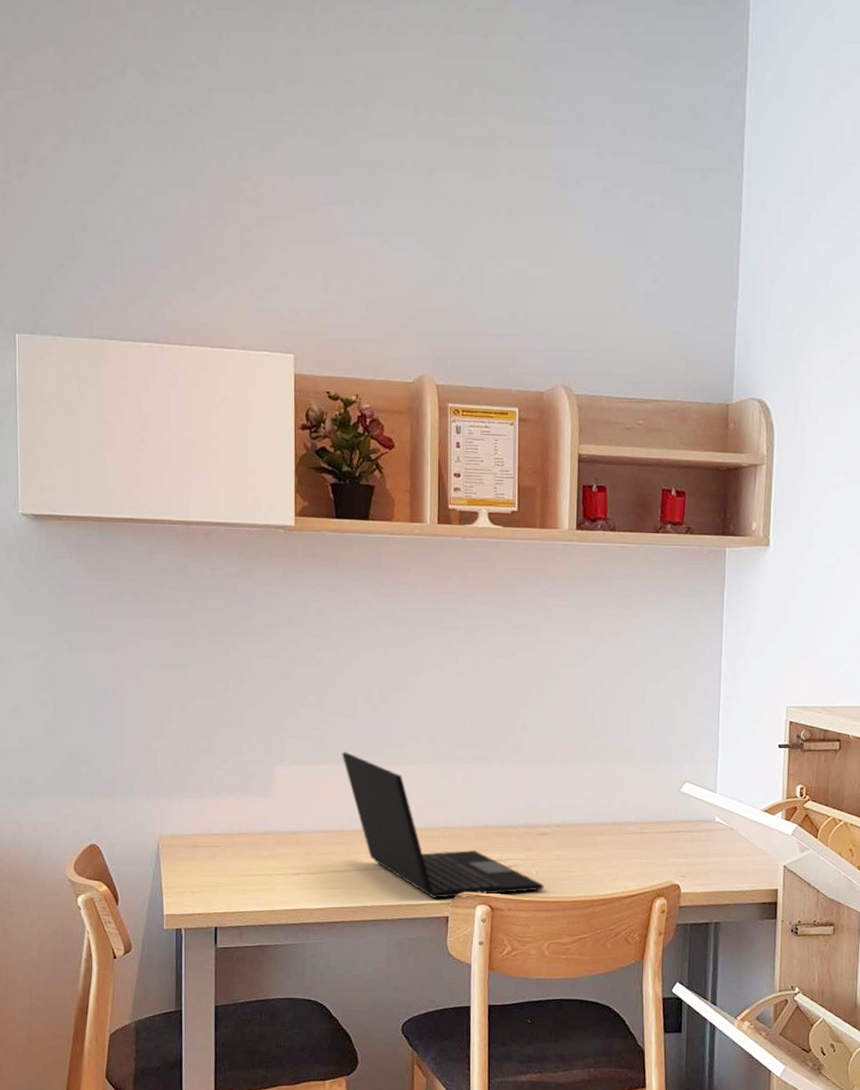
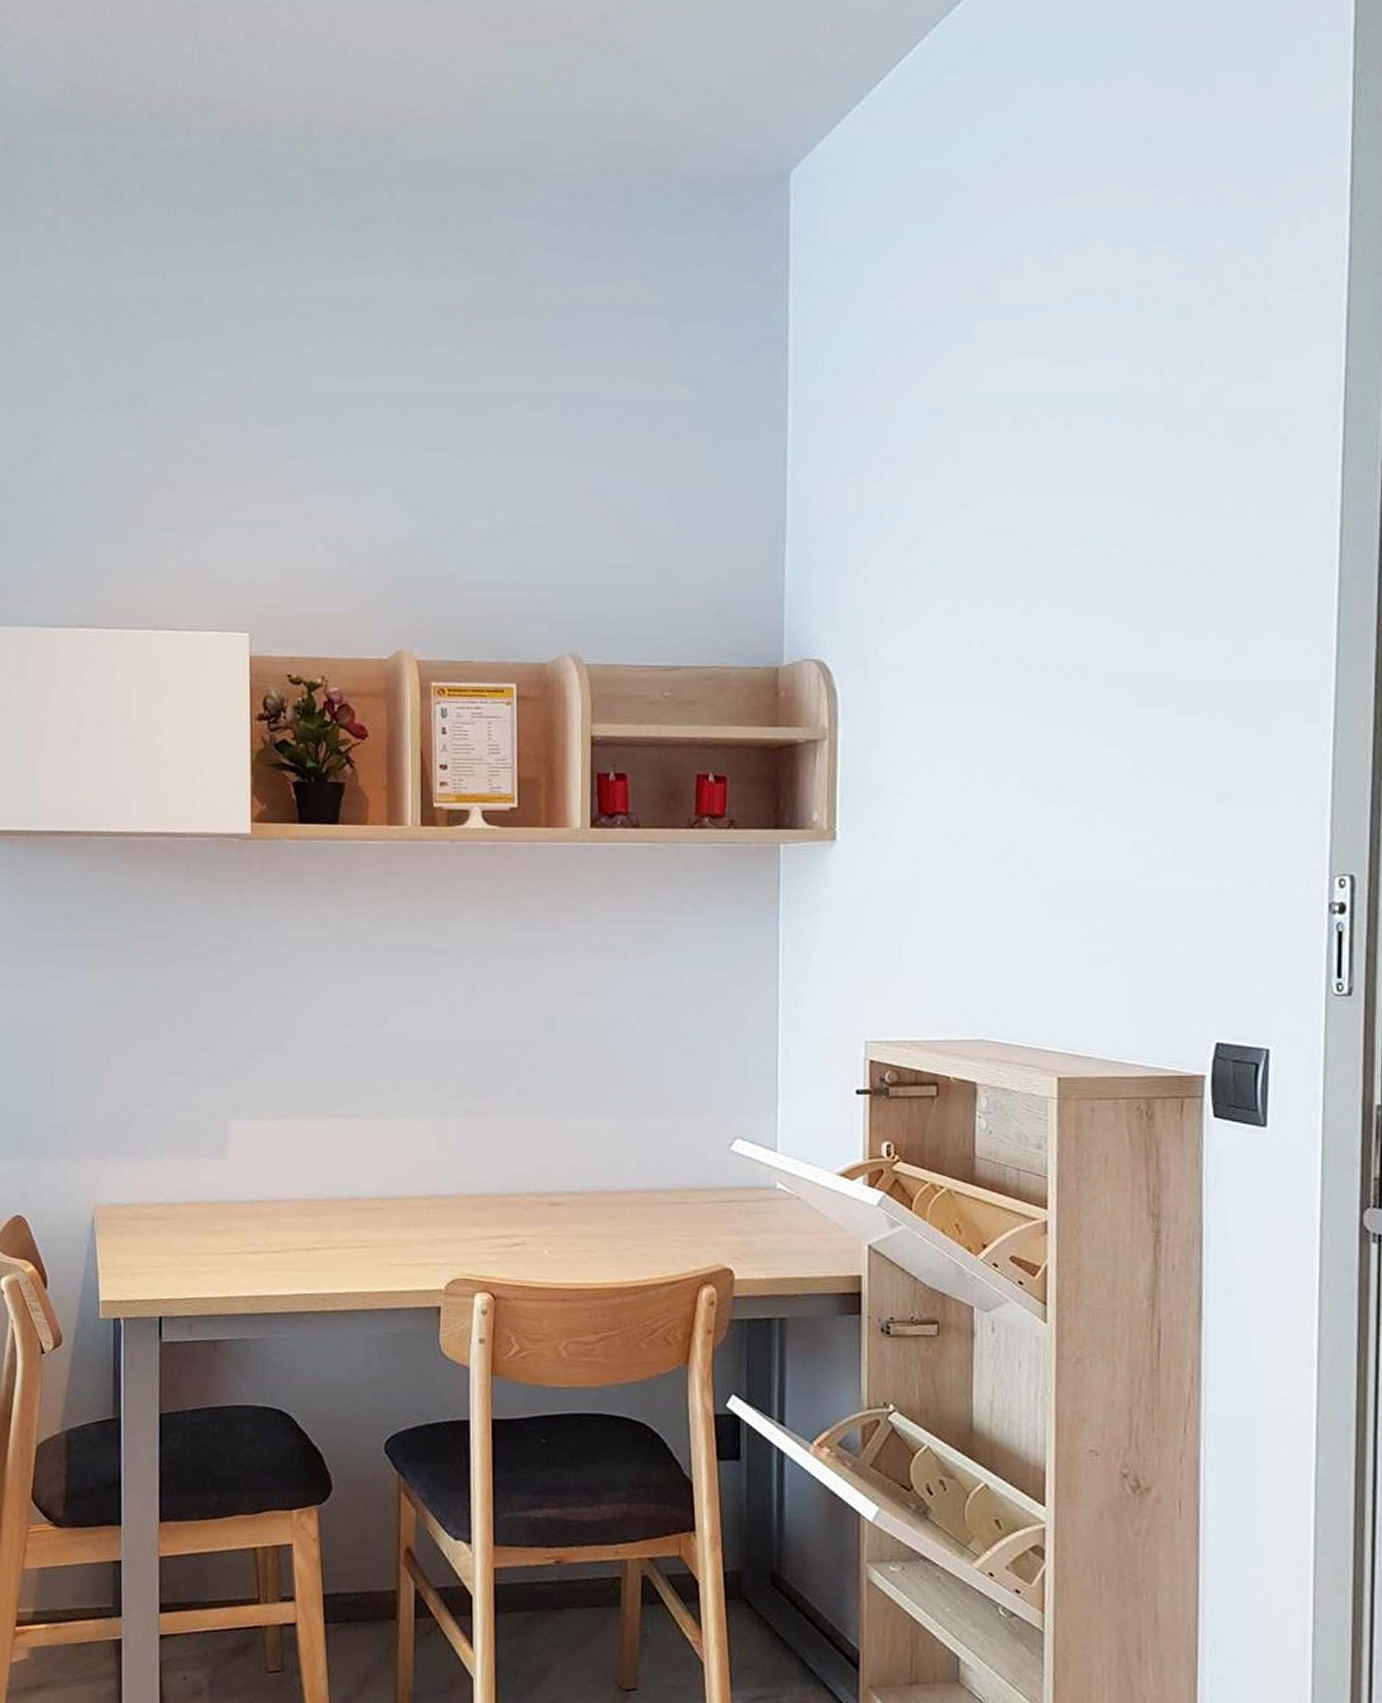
laptop: present [342,751,544,898] -> none [309,1102,560,1284]

